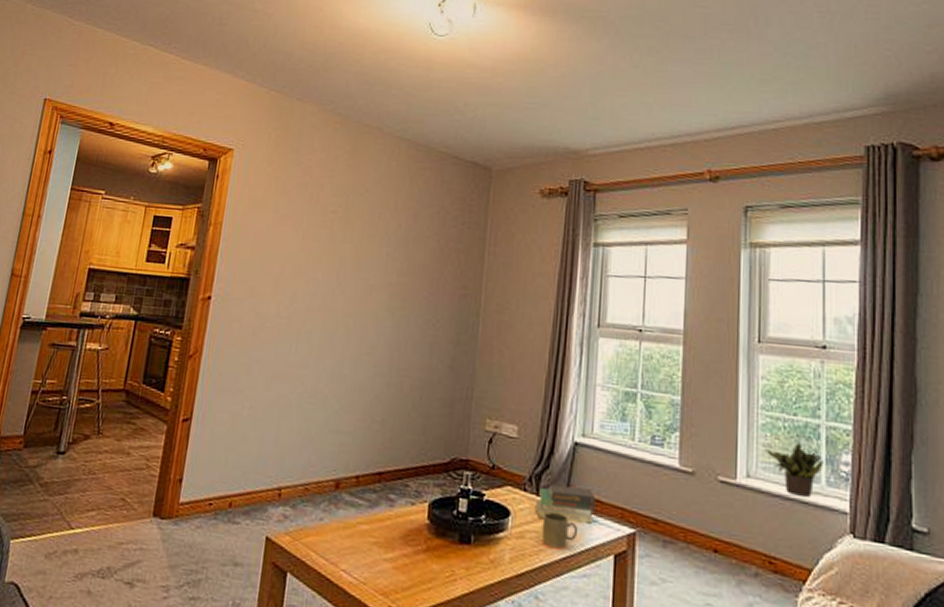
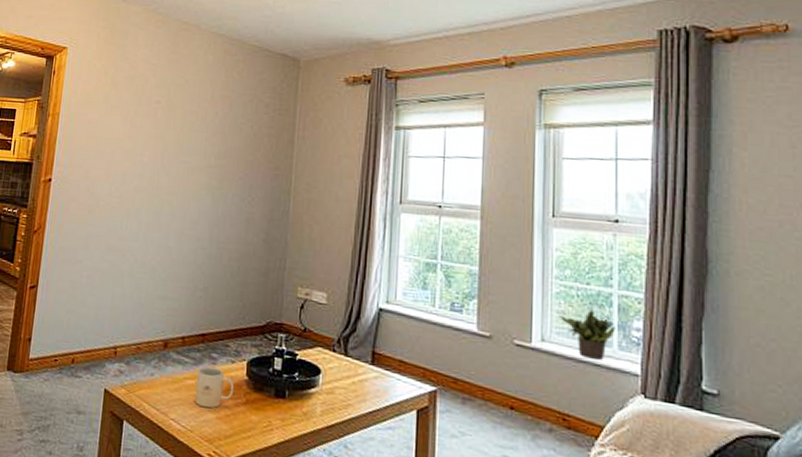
mug: none [369,509,414,558] -> present [194,367,235,409]
books: present [534,484,596,524] -> none [343,346,400,382]
mug: present [541,511,579,550] -> none [349,370,384,404]

